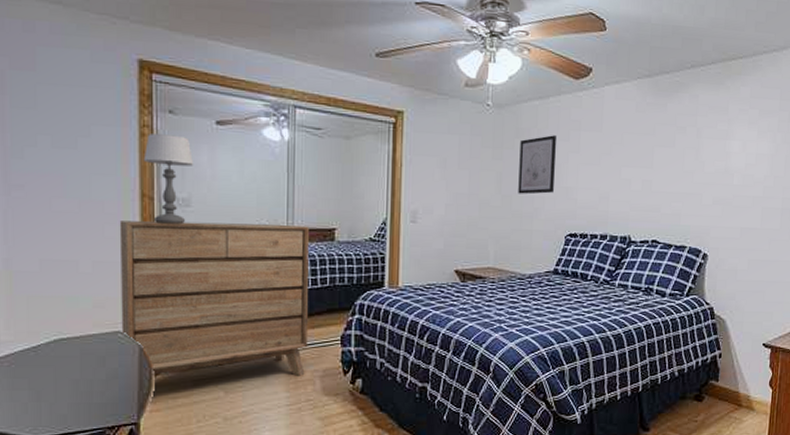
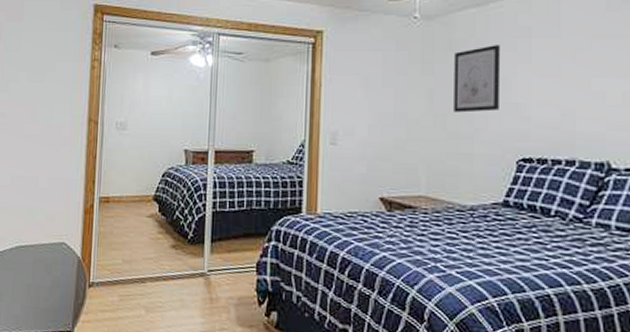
dresser: present [119,220,309,376] -> none [65,142,228,302]
table lamp: present [143,134,194,225] -> none [92,66,132,146]

